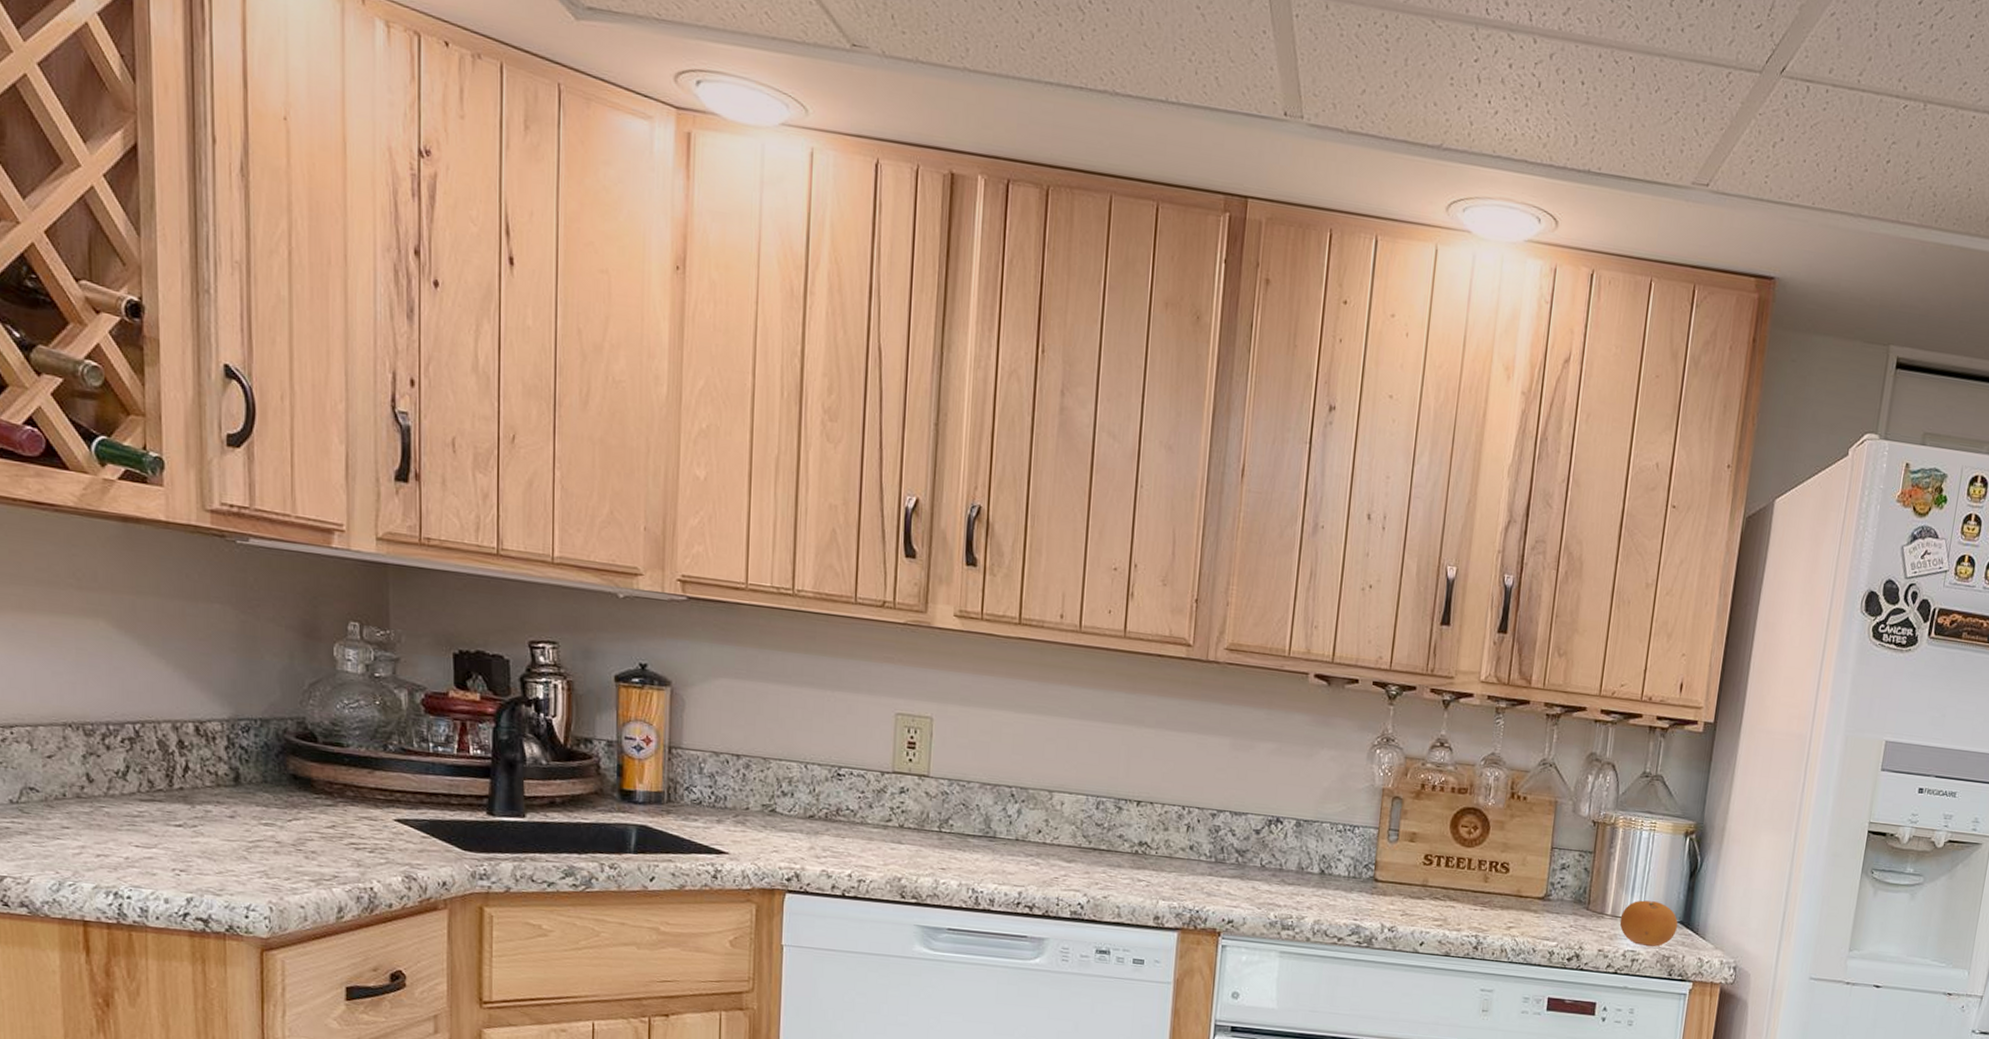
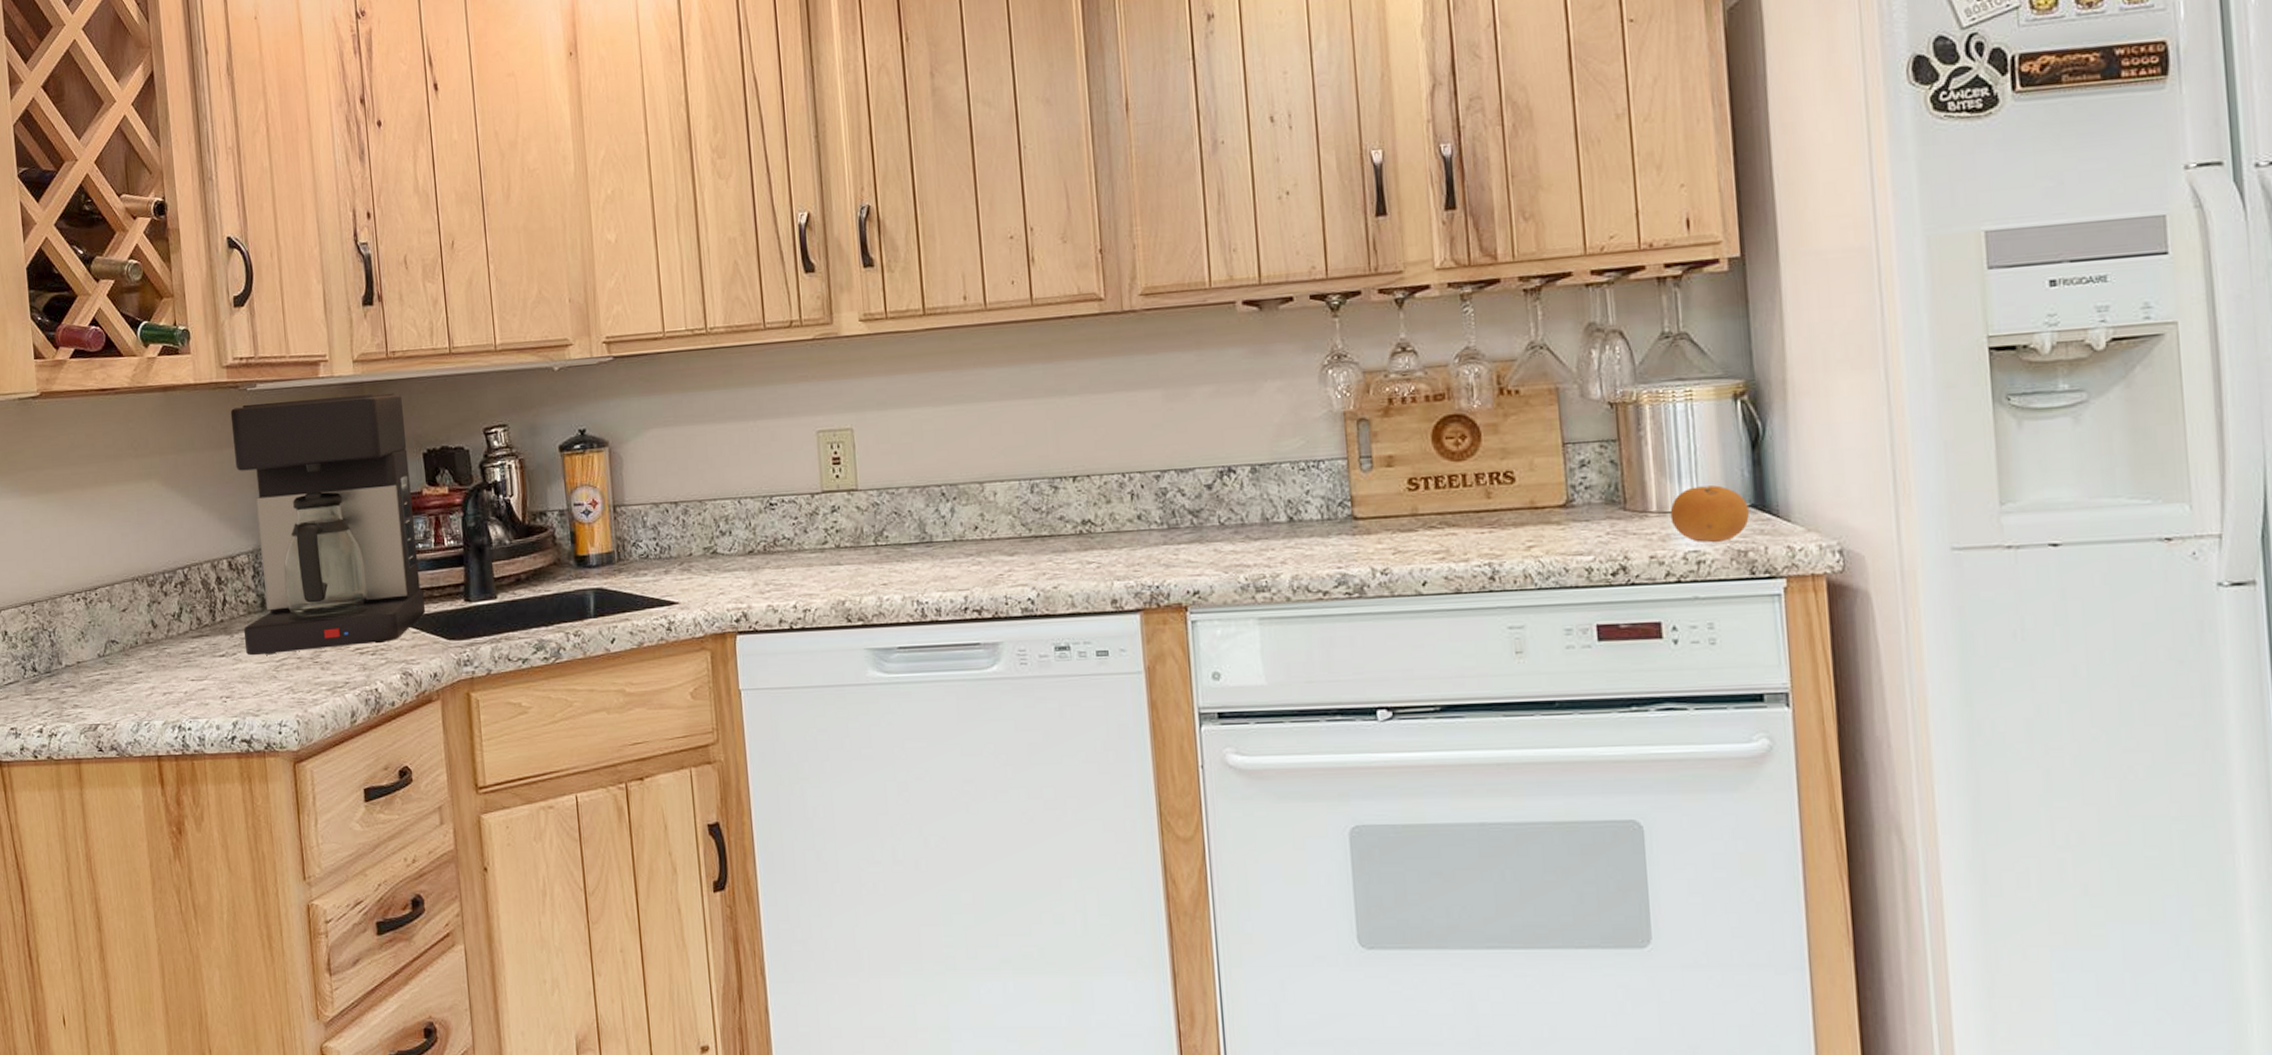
coffee maker: none [209,557,440,842] -> present [230,392,426,656]

